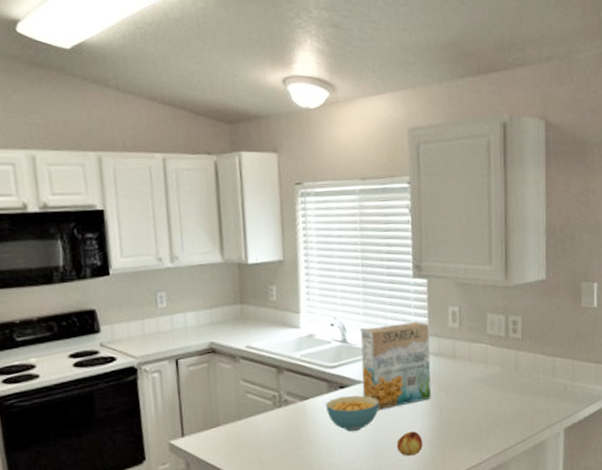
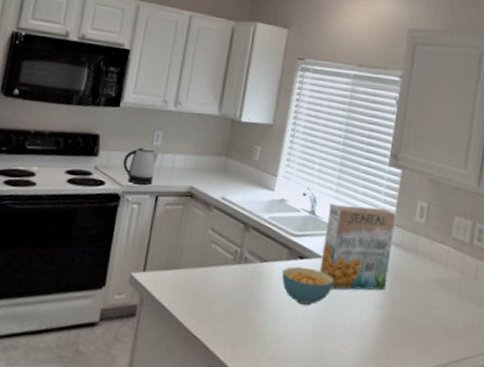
kettle: none [129,312,168,352] -> present [122,147,159,185]
fruit: present [396,431,423,456] -> none [342,319,370,345]

